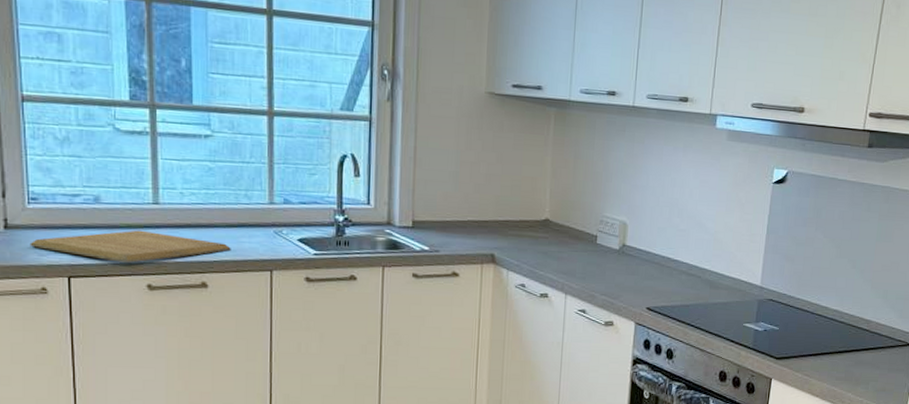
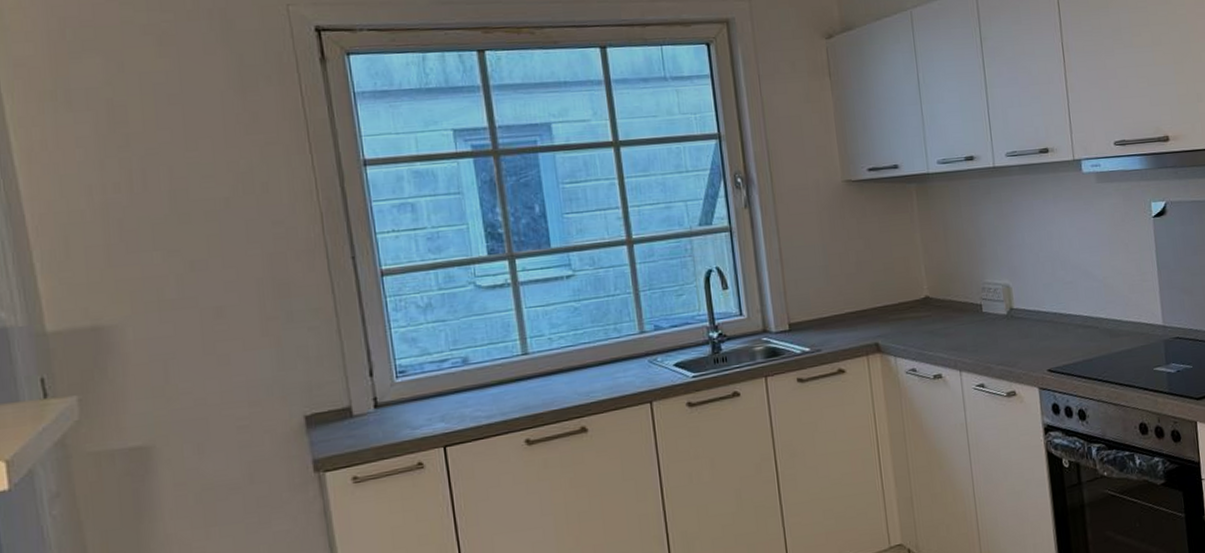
chopping board: present [30,230,231,263] -> none [401,382,607,422]

